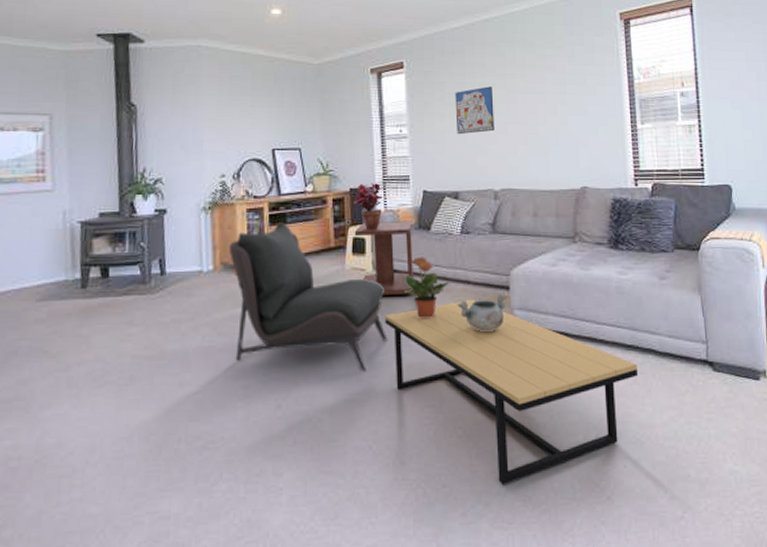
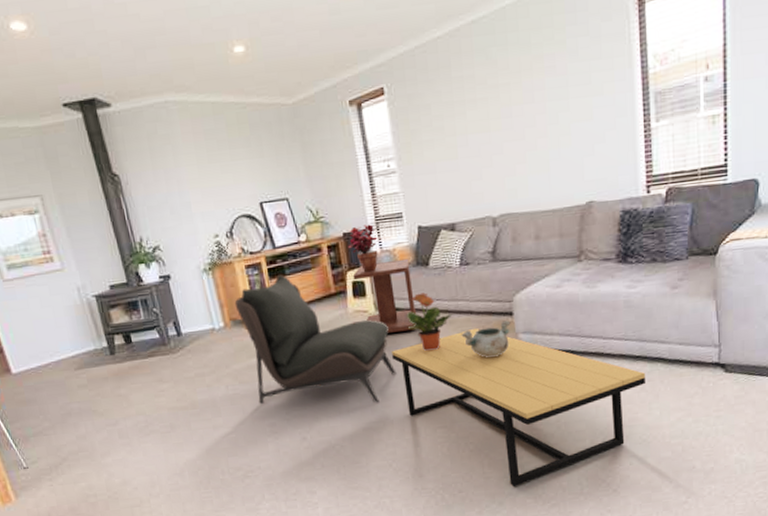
wall art: present [455,86,494,135] -> none [443,102,489,162]

